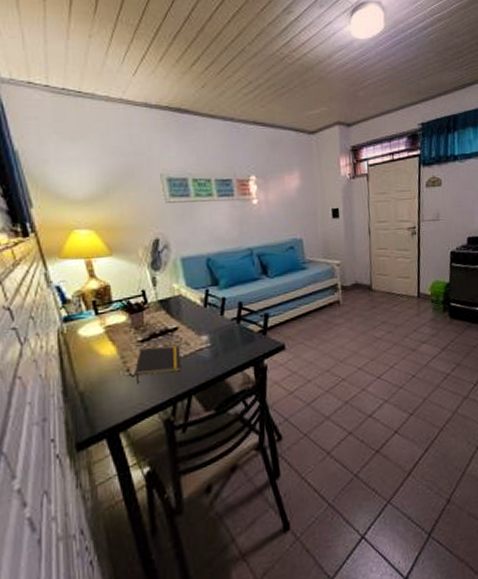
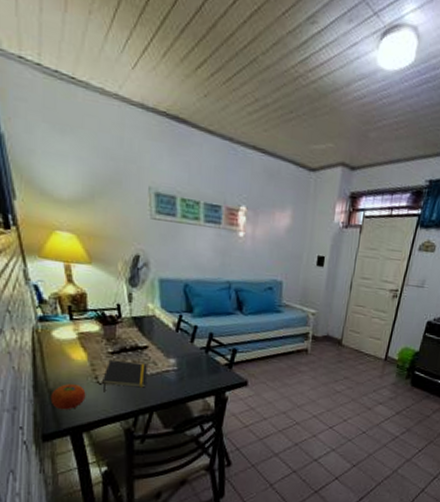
fruit: none [81,381,119,413] -> present [50,384,86,410]

